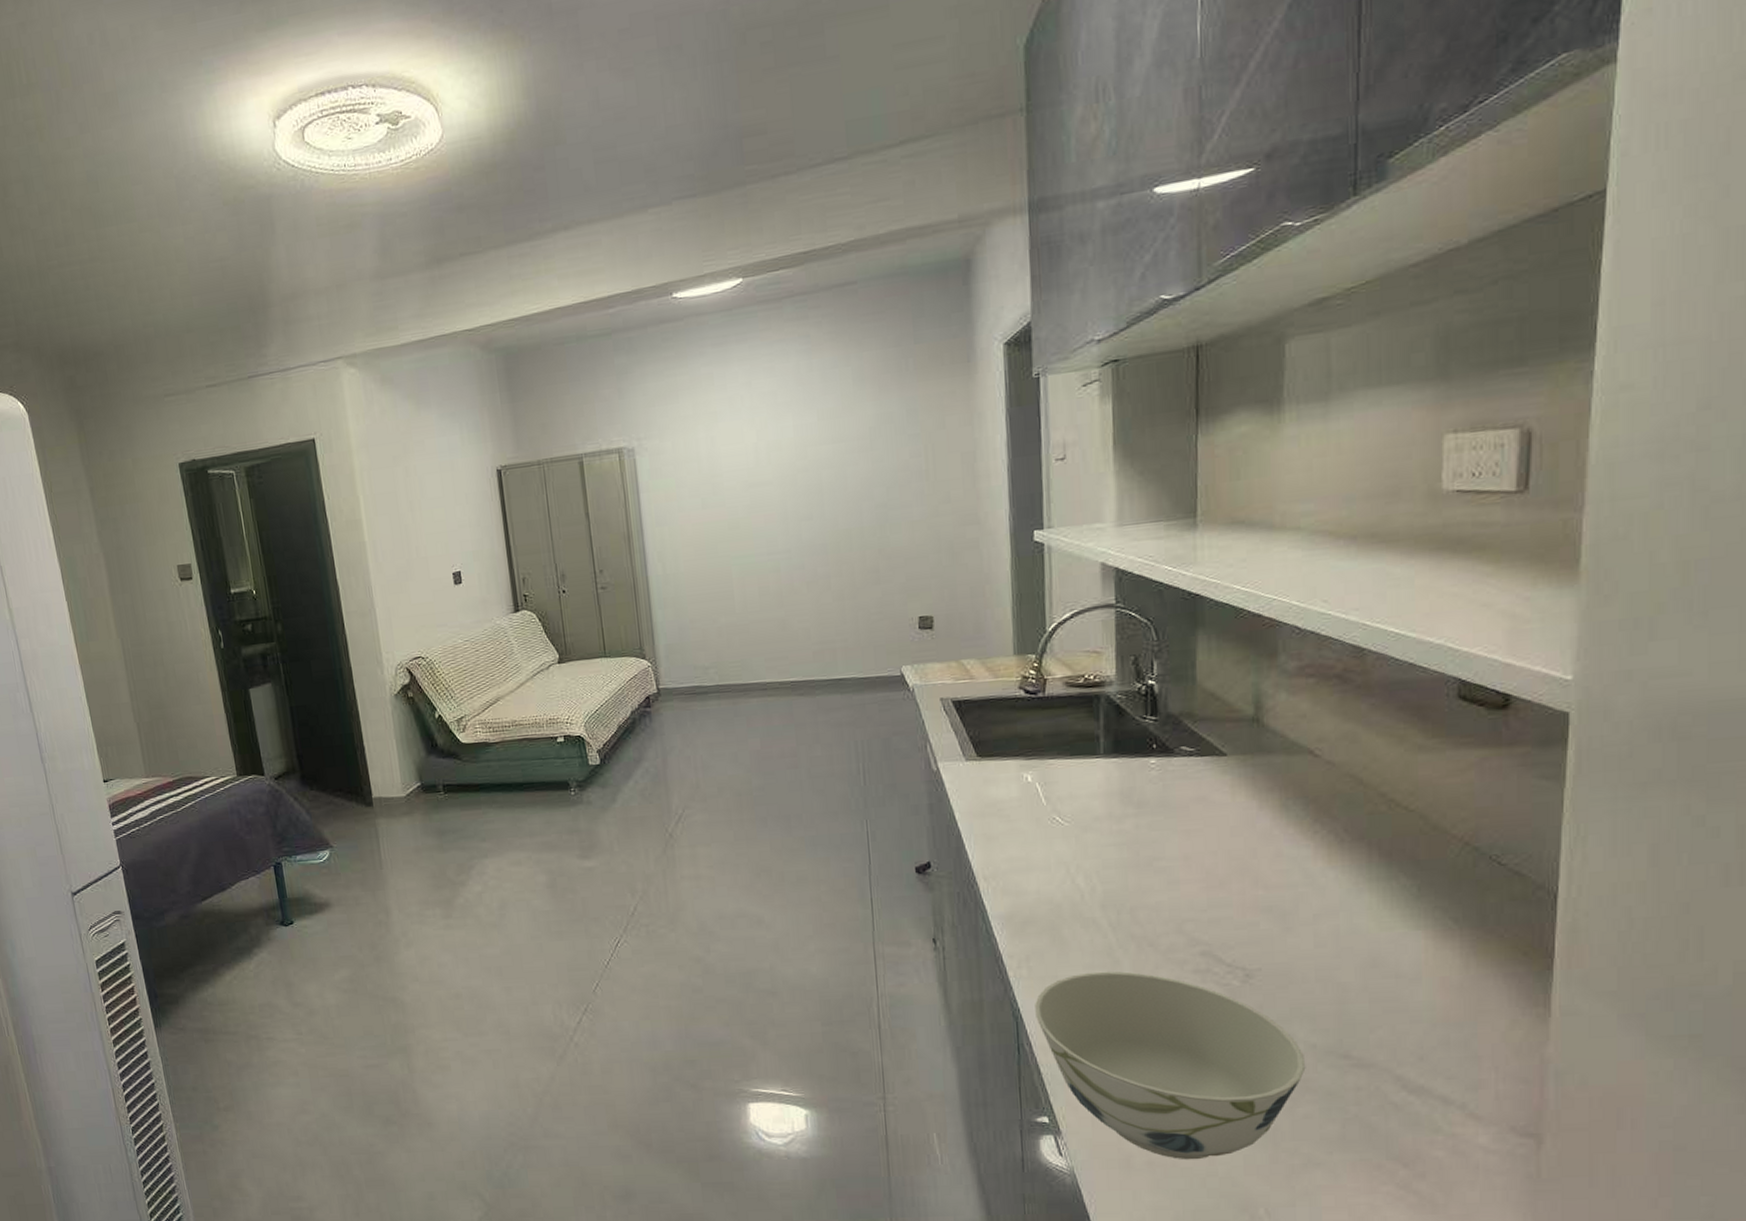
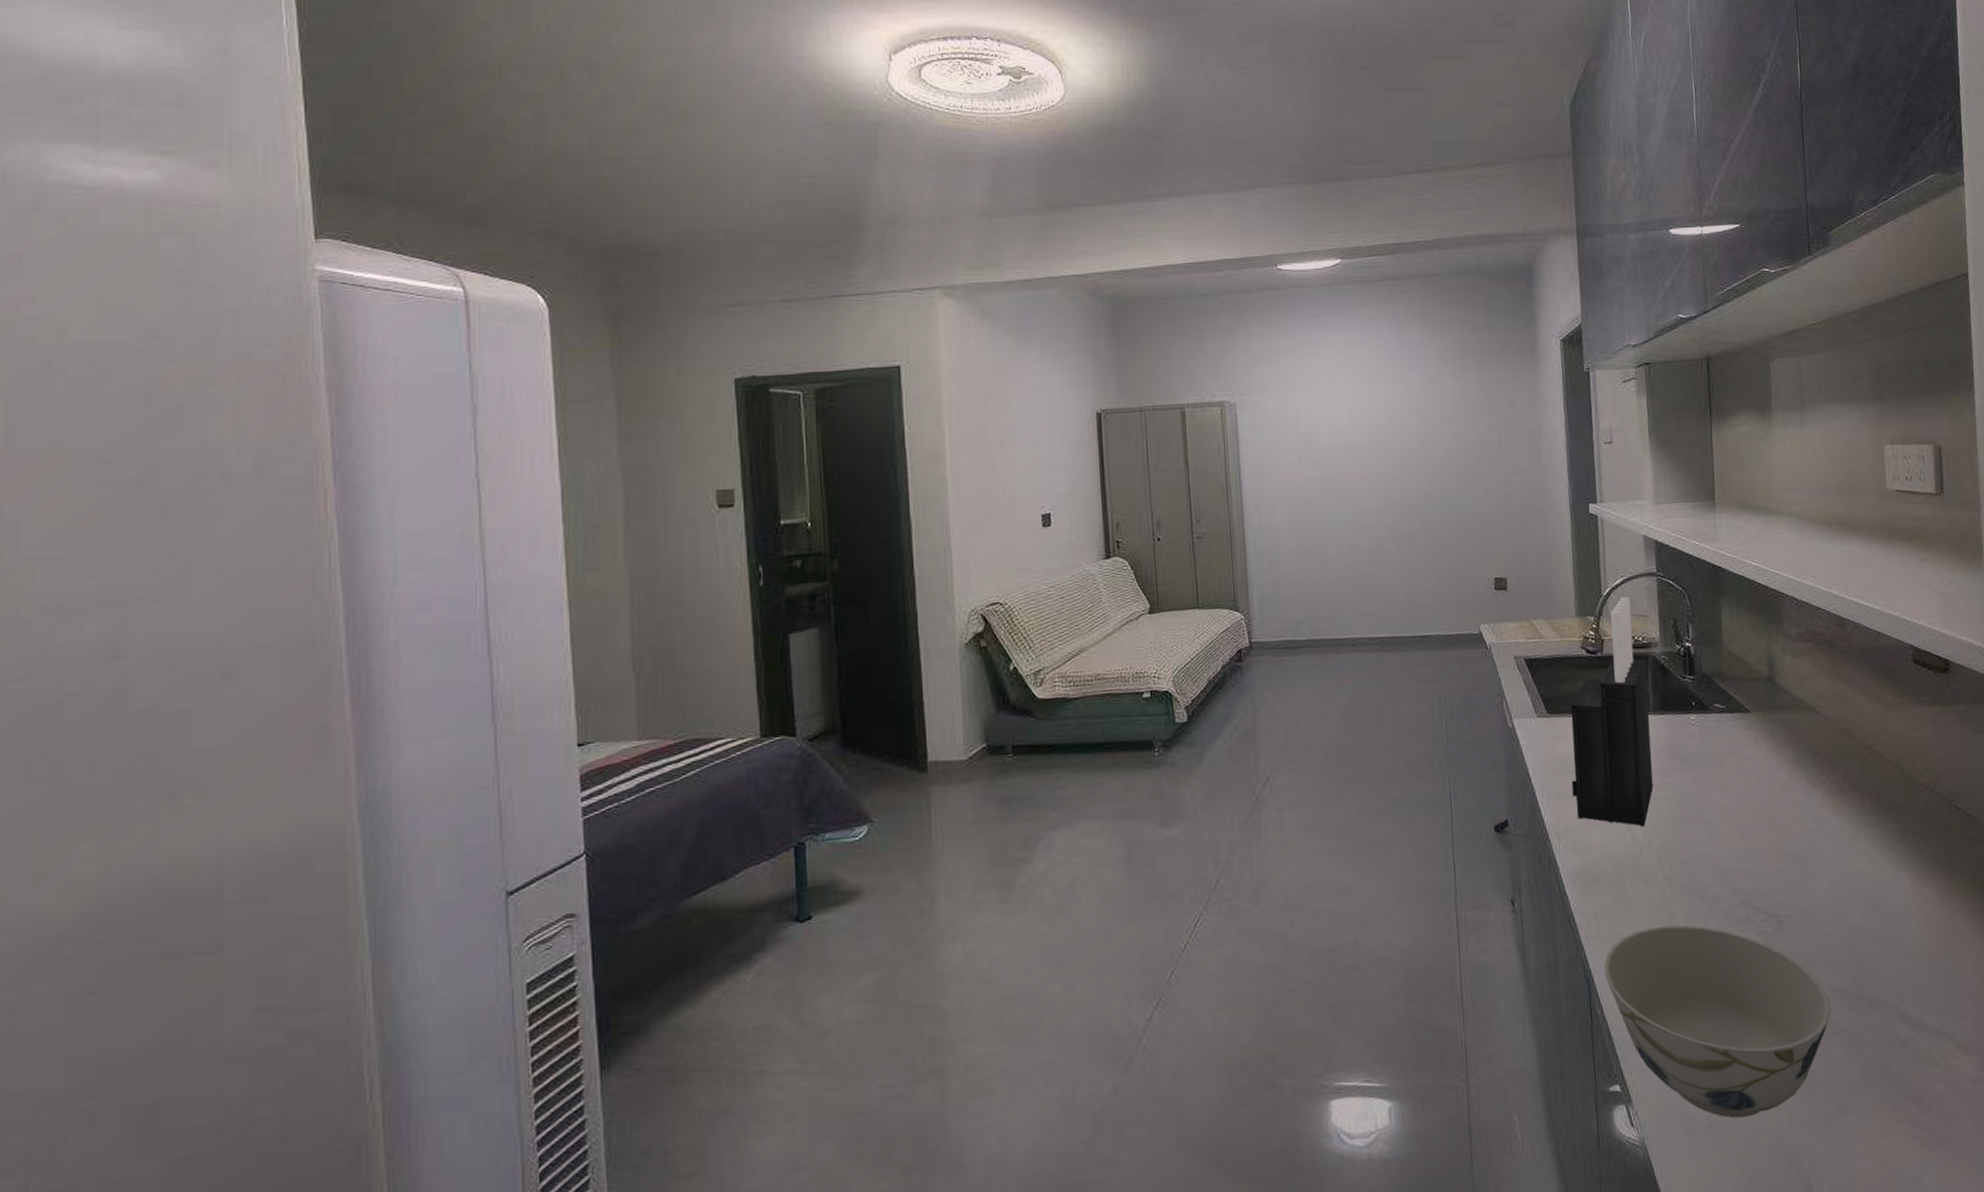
knife block: none [1003,631,1100,873] -> present [1570,596,1653,827]

